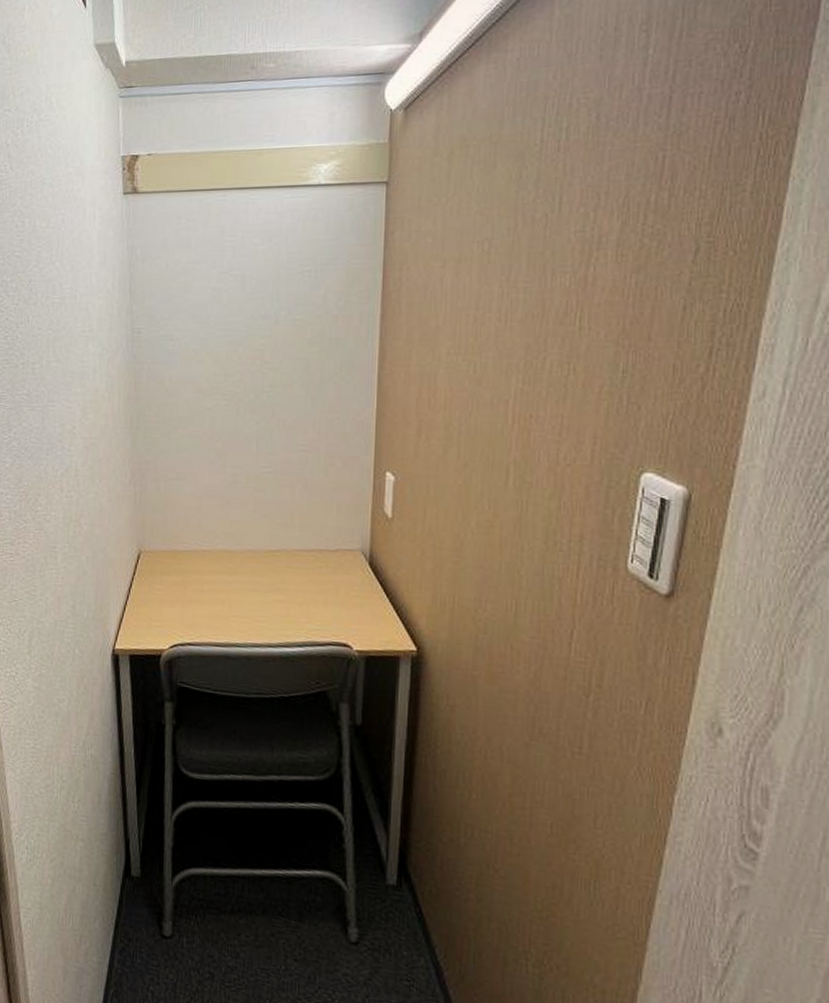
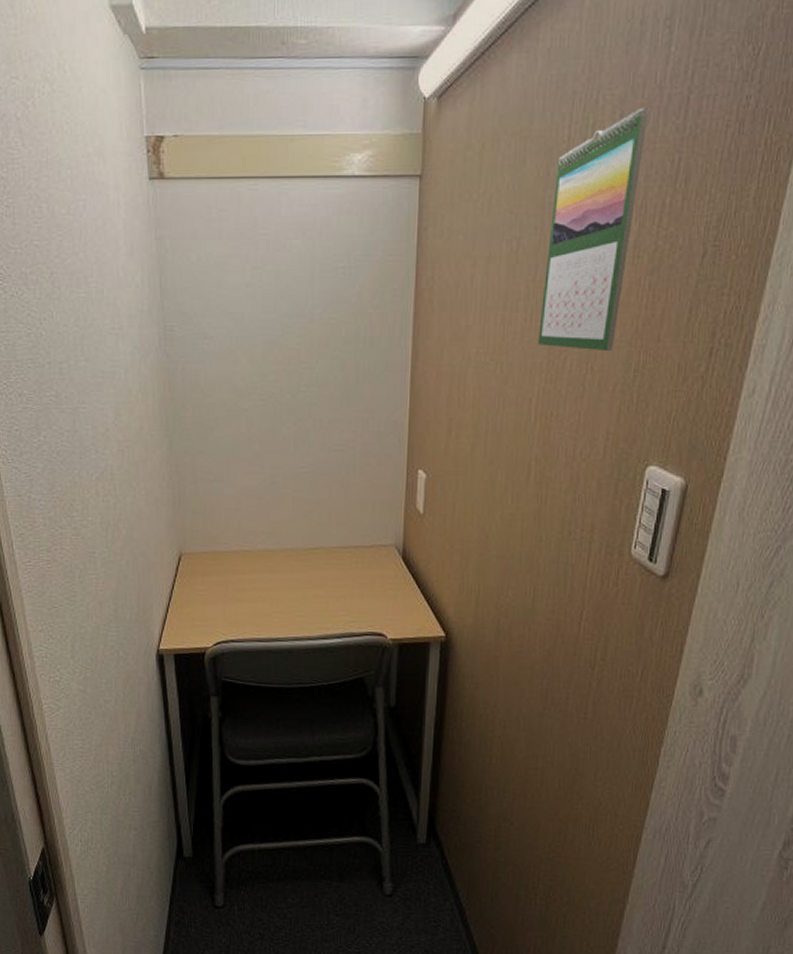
calendar: none [514,108,626,352] -> present [538,107,648,352]

